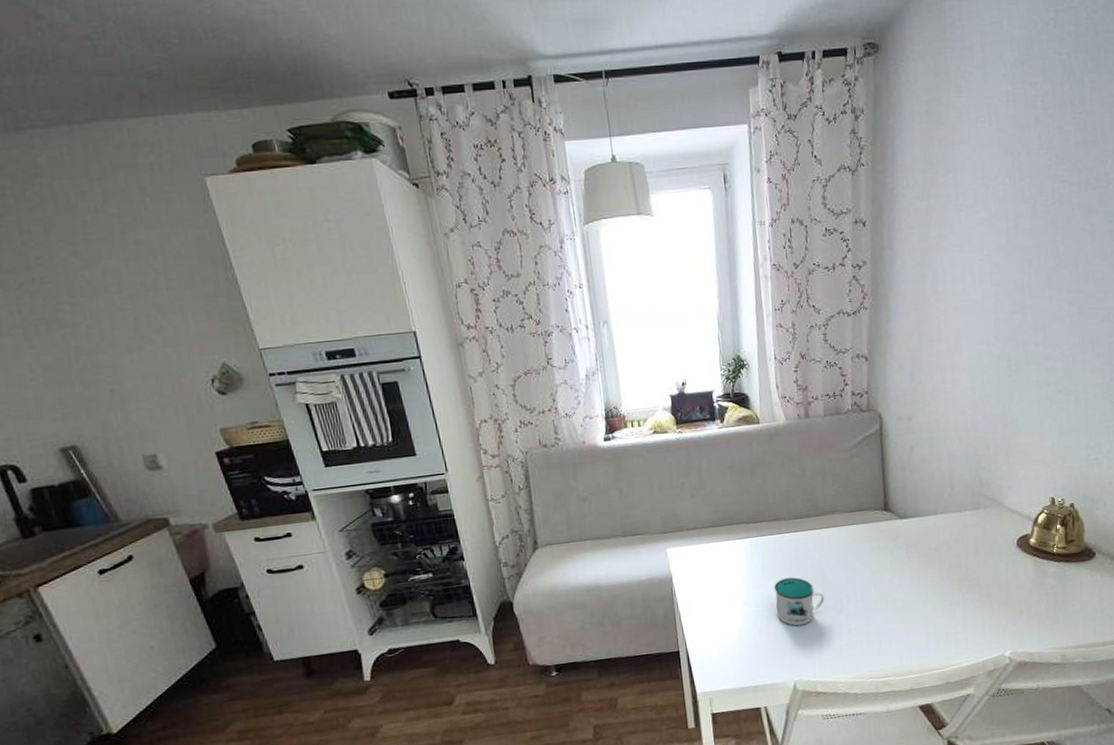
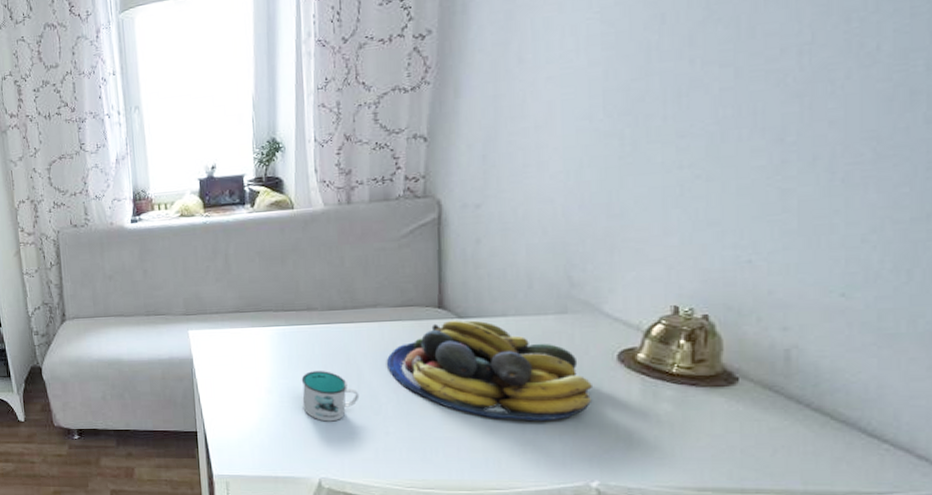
fruit bowl: none [846,520,1001,607] -> present [387,320,592,422]

